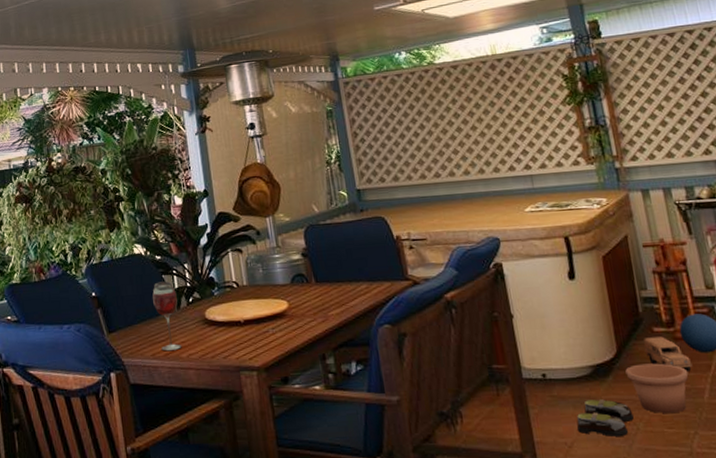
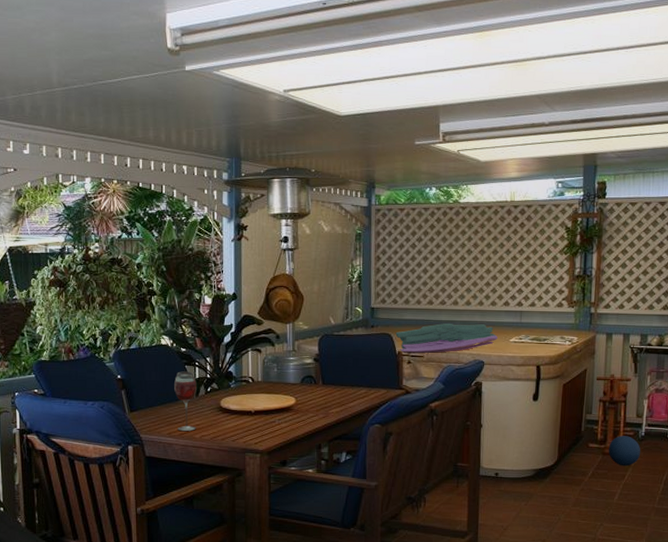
towel: none [389,195,510,237] -> present [395,323,498,353]
slippers: present [576,399,634,437] -> none [514,495,558,523]
pot: present [625,363,689,413] -> none [560,471,607,509]
toy truck: present [644,337,693,373] -> none [578,451,612,480]

